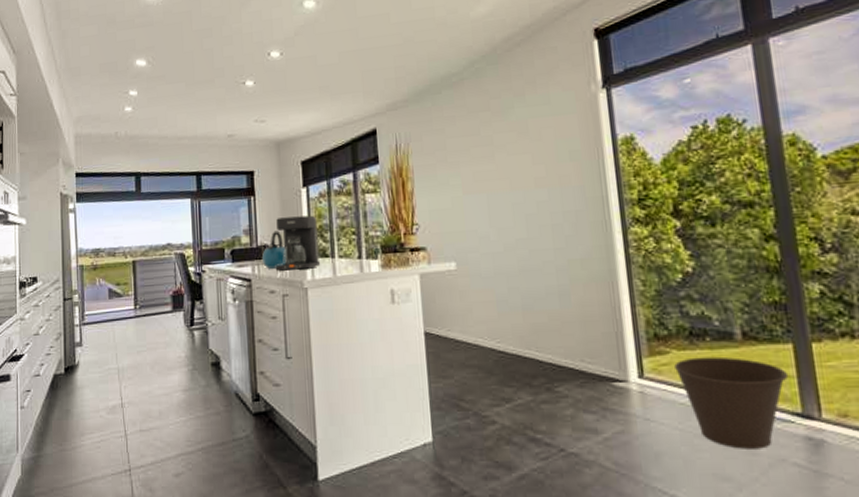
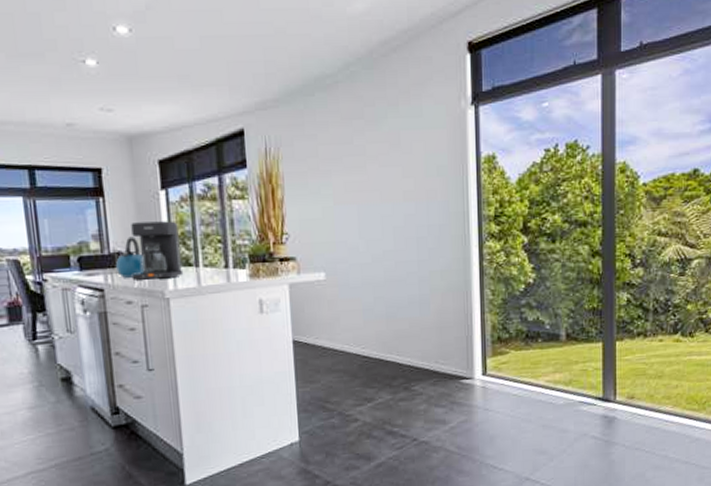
basket: present [674,356,789,449] -> none [512,355,597,429]

